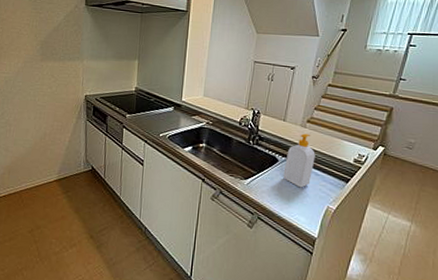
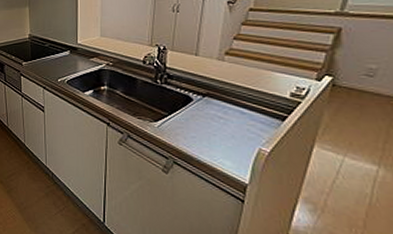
soap bottle: present [283,133,315,188] -> none [200,67,239,129]

